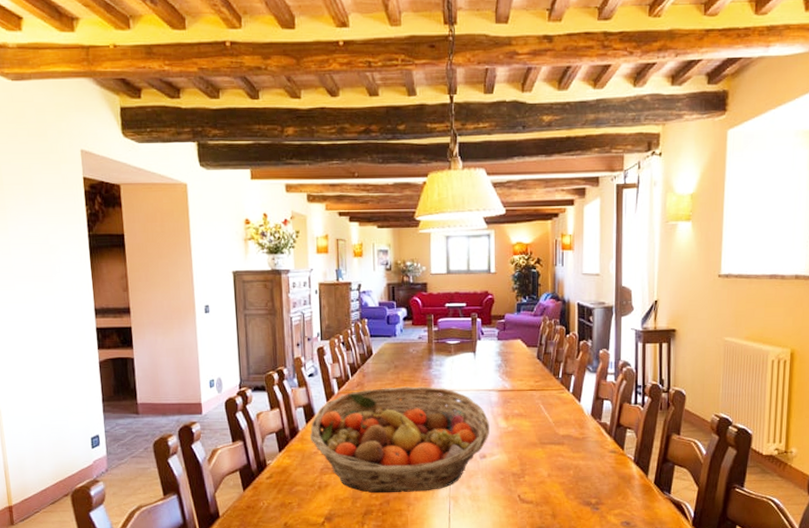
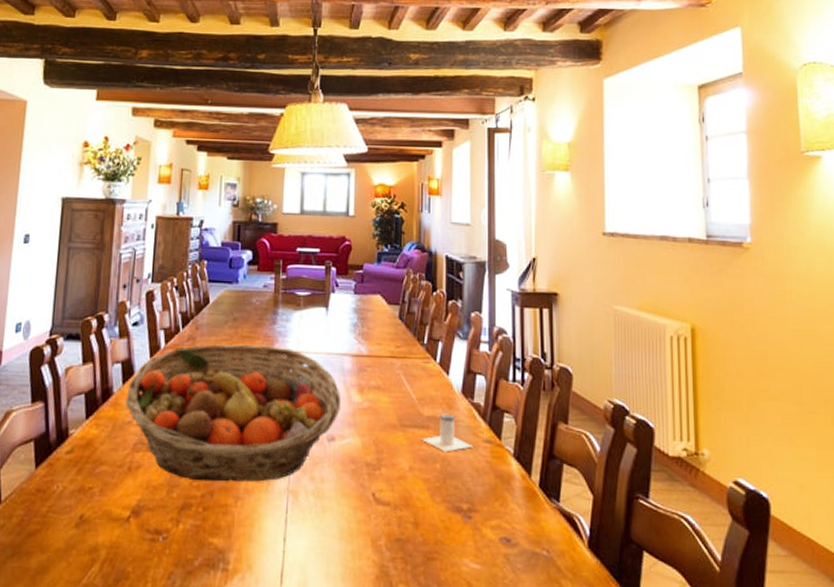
salt shaker: none [559,432,600,462] -> present [423,413,473,453]

